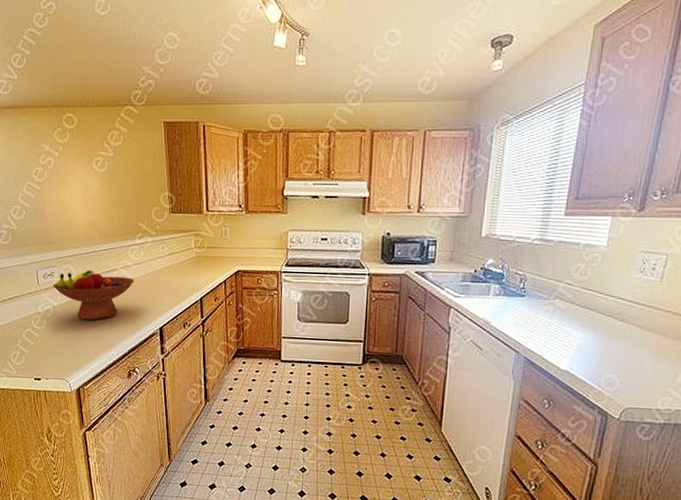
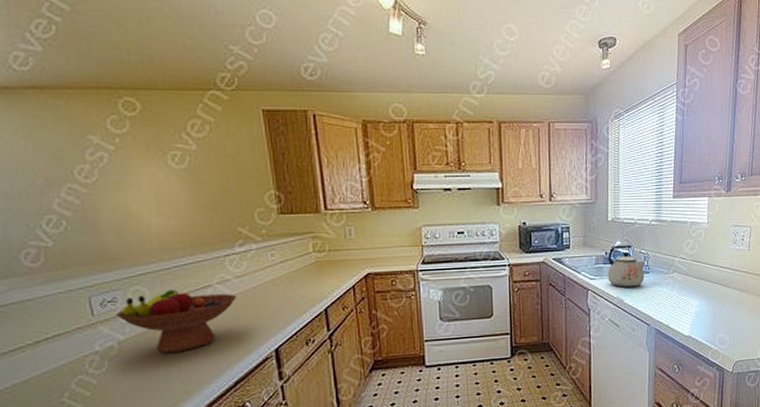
kettle: none [474,263,522,310] -> present [607,245,646,287]

